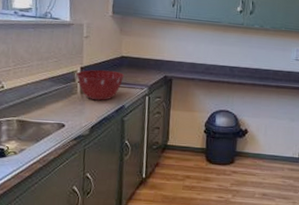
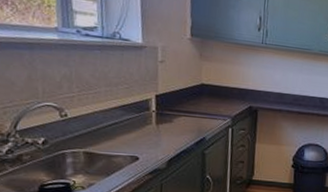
mixing bowl: present [76,69,125,101] -> none [150,98,205,132]

